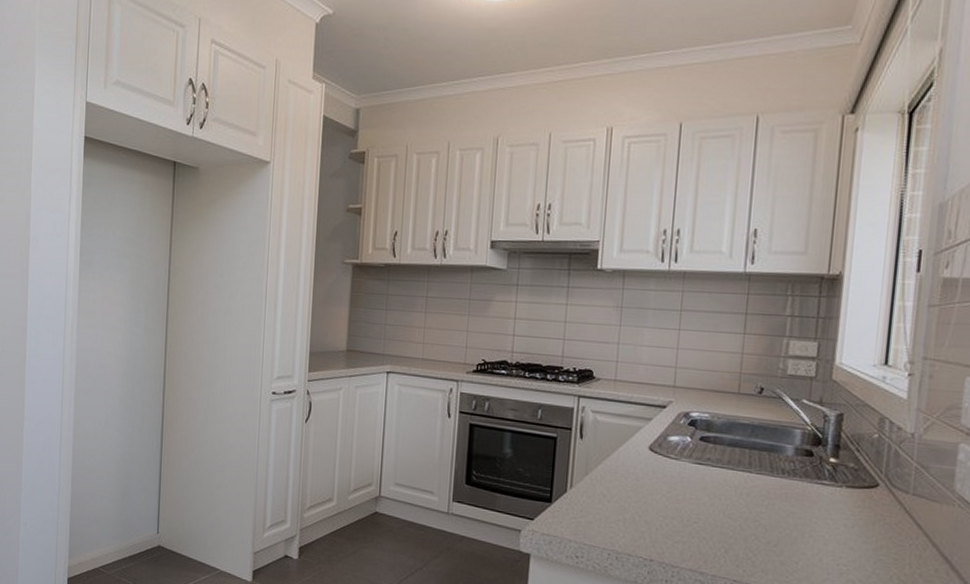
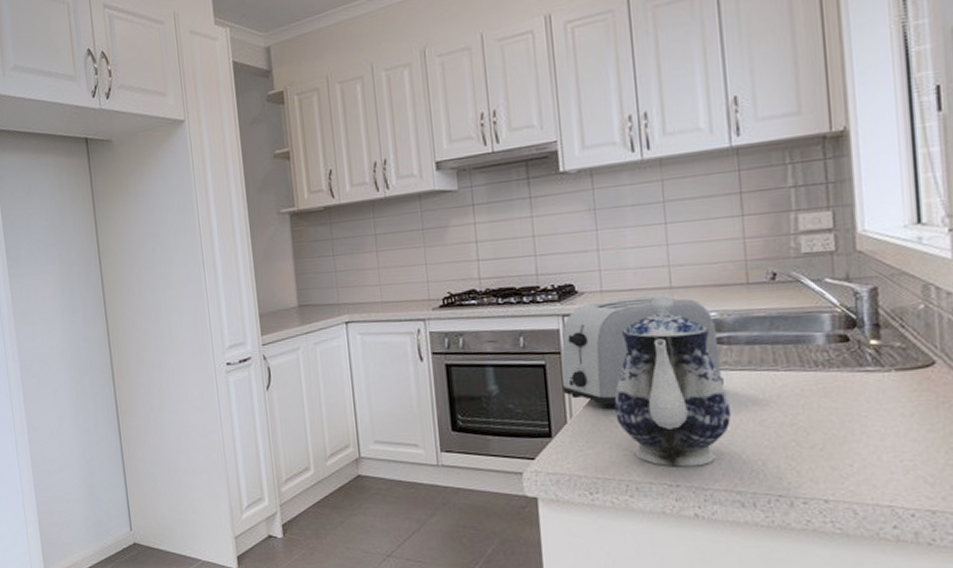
toaster: none [567,389,706,485] -> present [561,296,724,408]
teapot: none [609,391,707,546] -> present [614,294,732,467]

